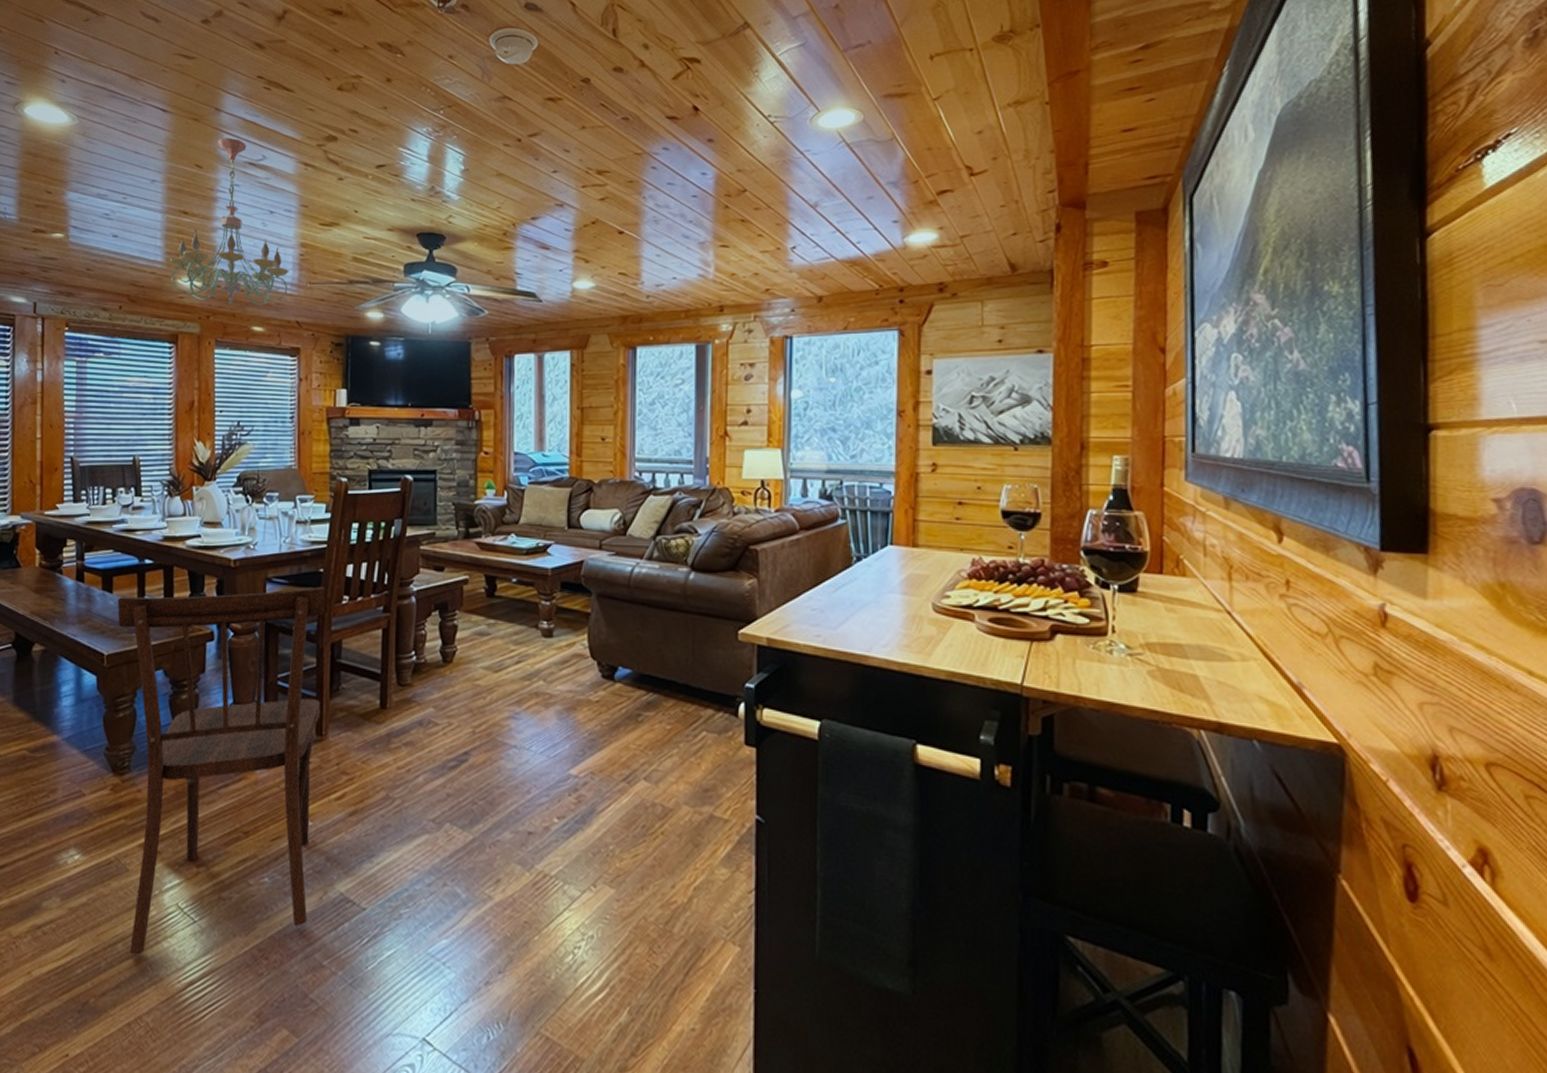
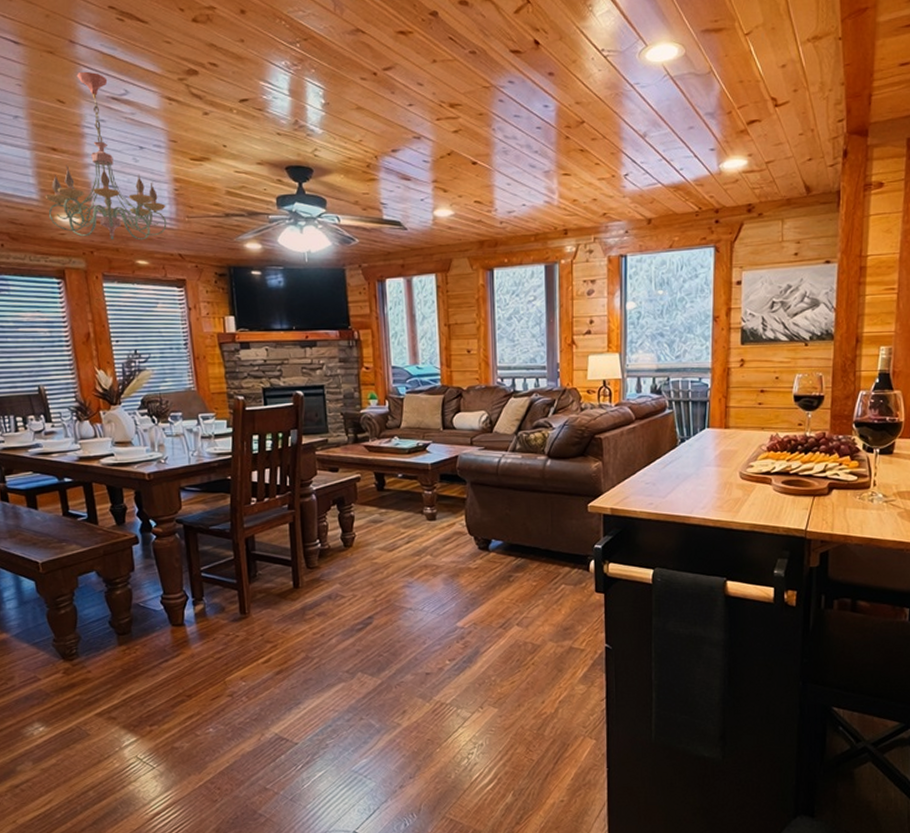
dining chair: present [117,587,326,955] -> none [43,492,249,798]

